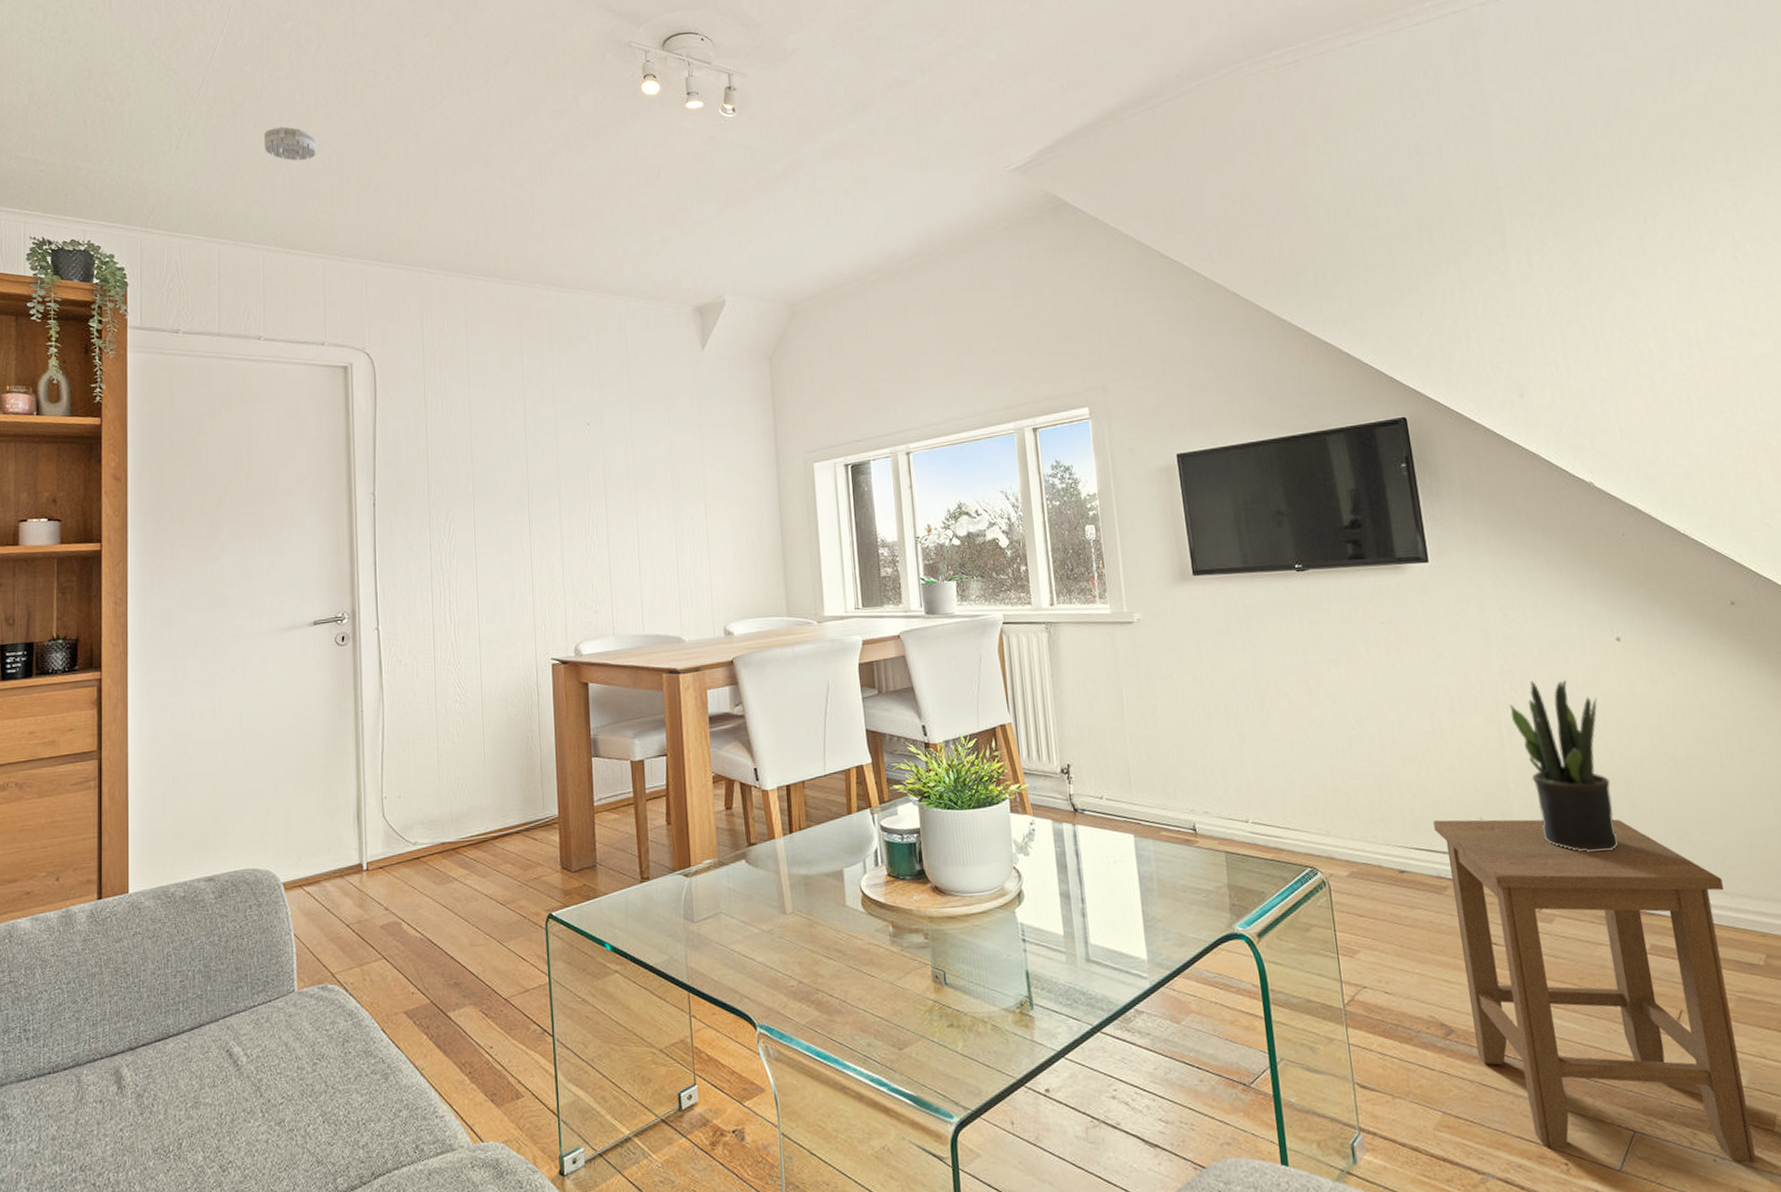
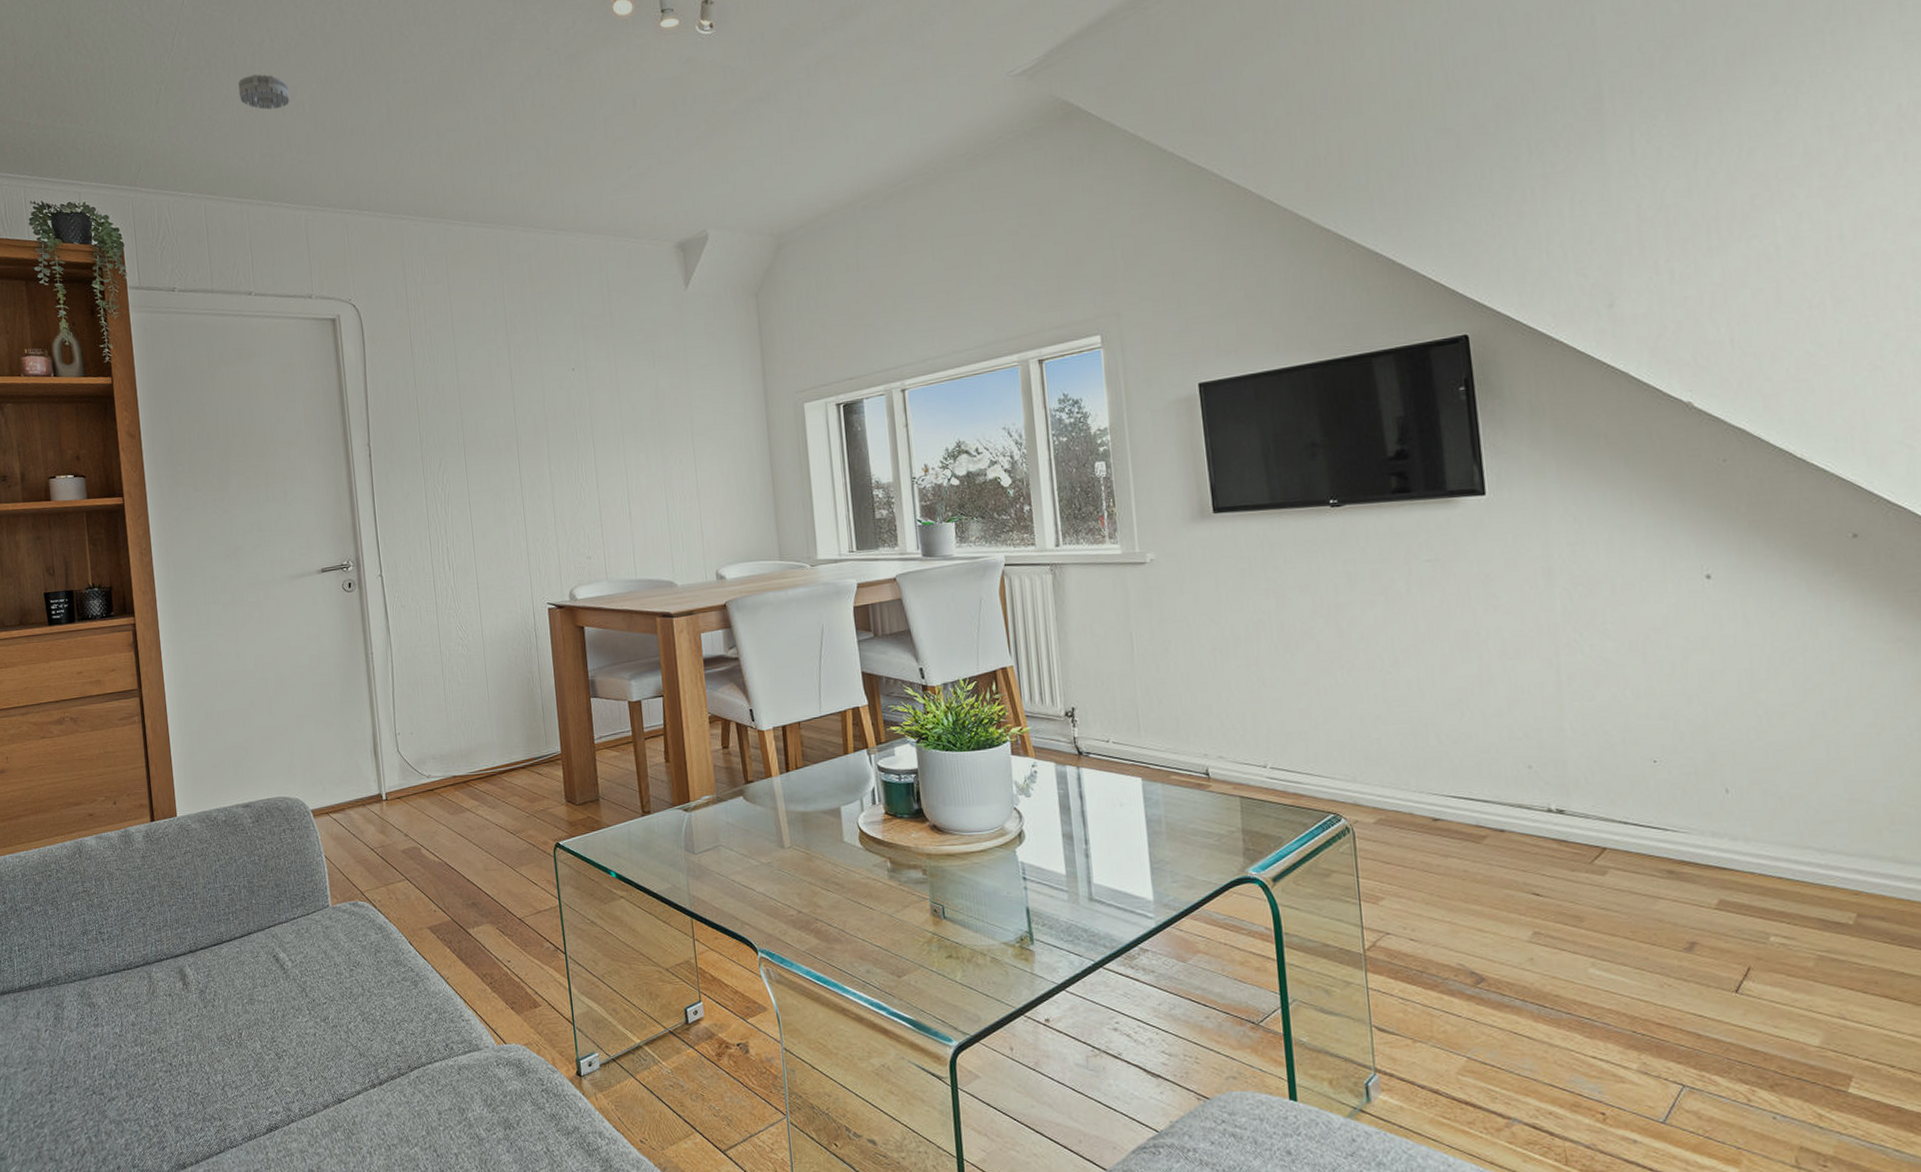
stool: present [1433,819,1757,1163] -> none [1474,767,1824,1122]
potted plant: present [1509,680,1619,852] -> none [1571,621,1690,804]

